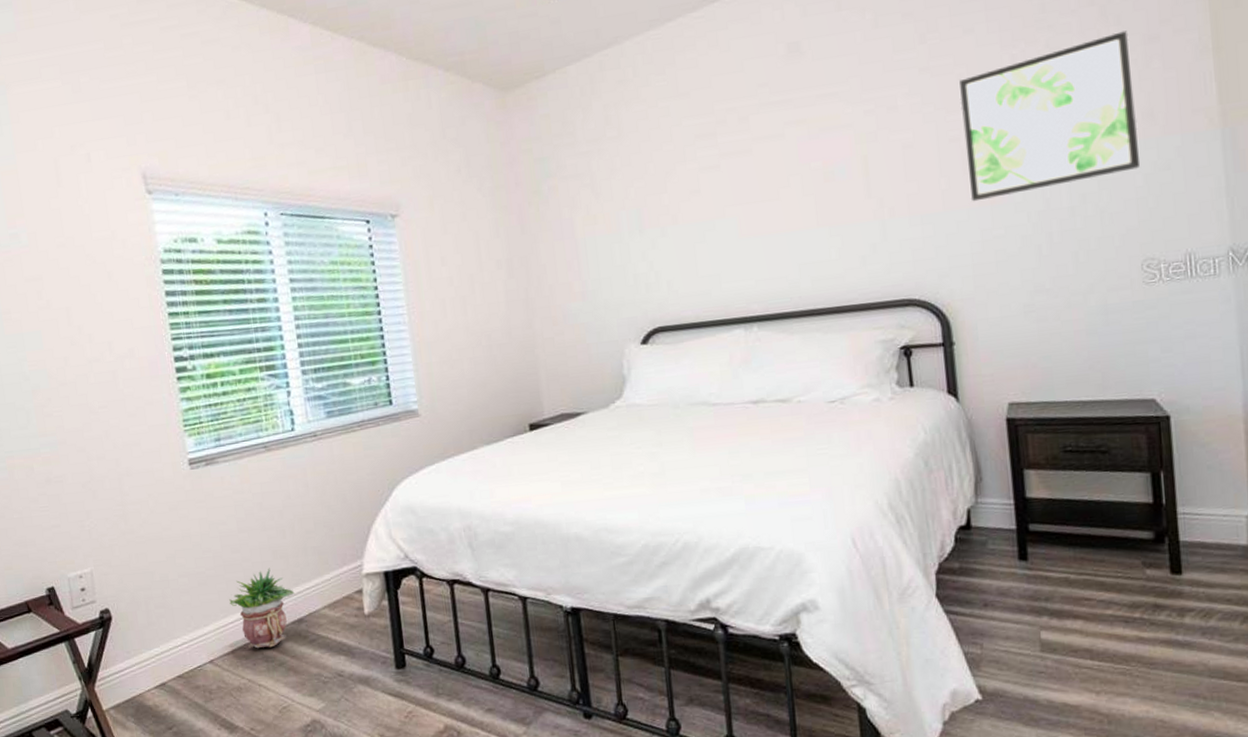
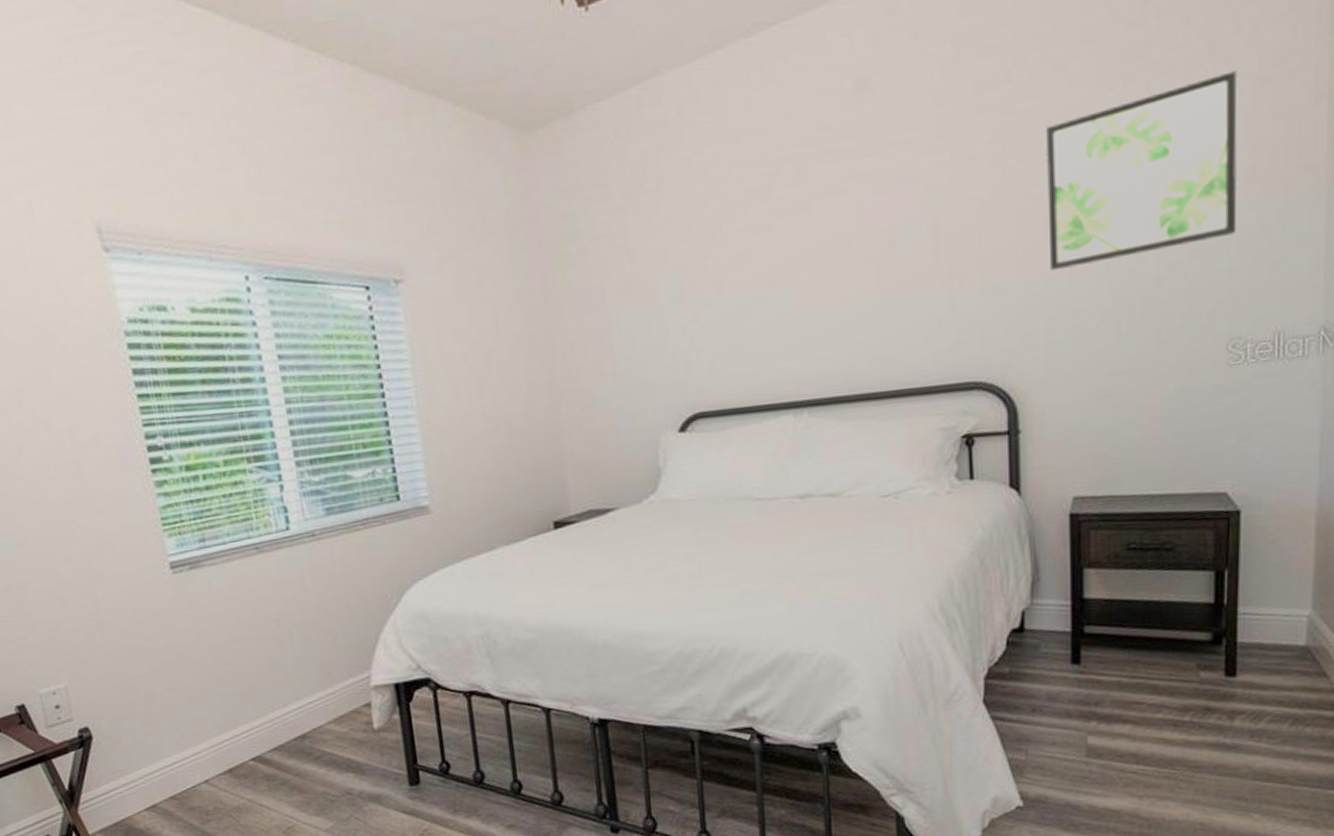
potted plant: present [229,568,295,650] -> none [223,681,296,768]

